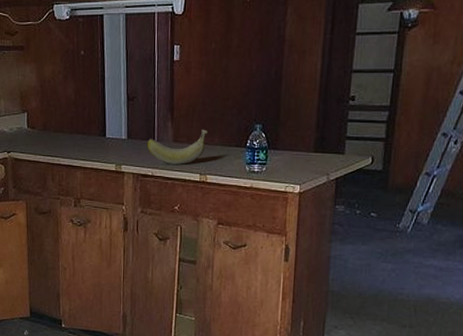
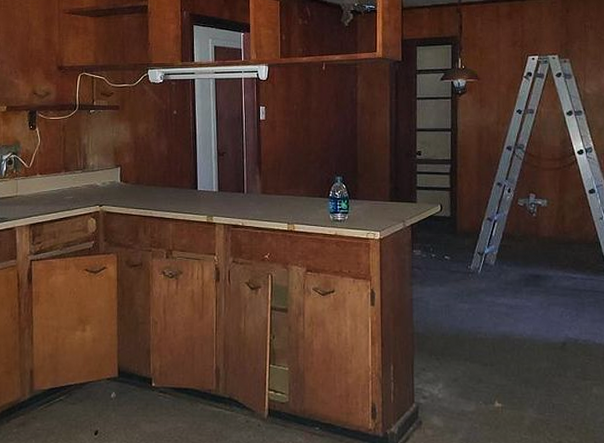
banana: present [146,129,209,164] -> none [236,181,294,215]

